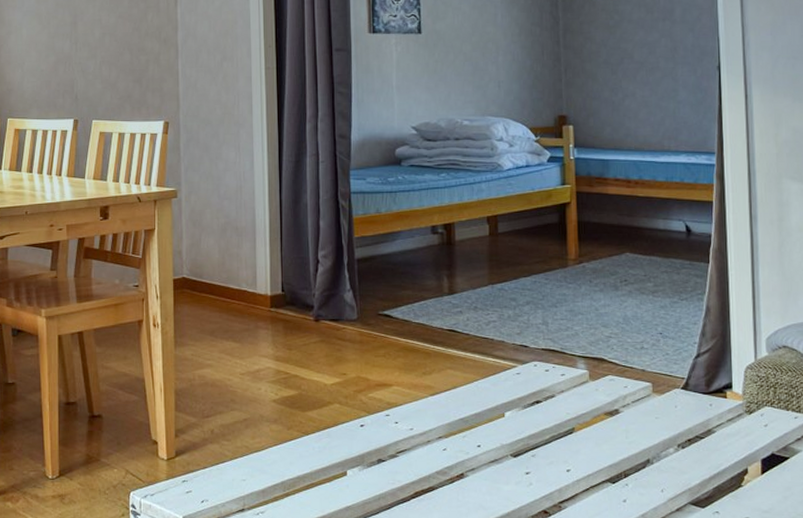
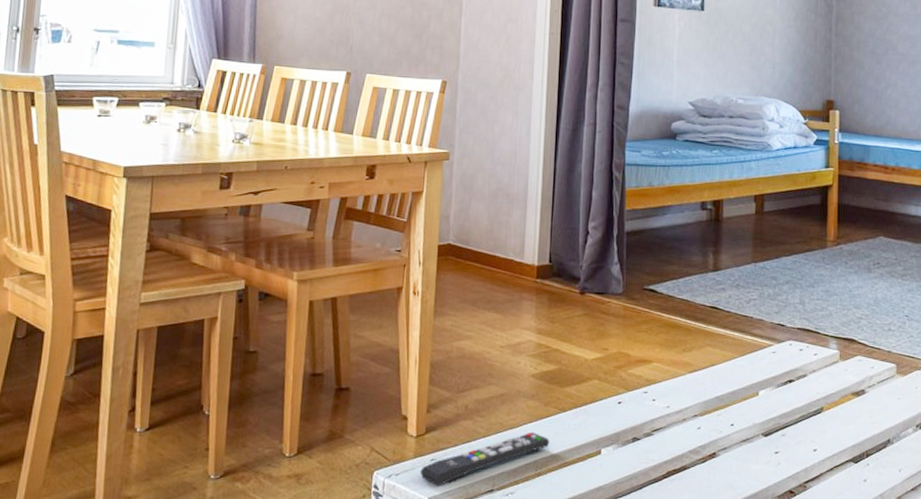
remote control: none [173,454,296,506] -> present [420,431,550,486]

